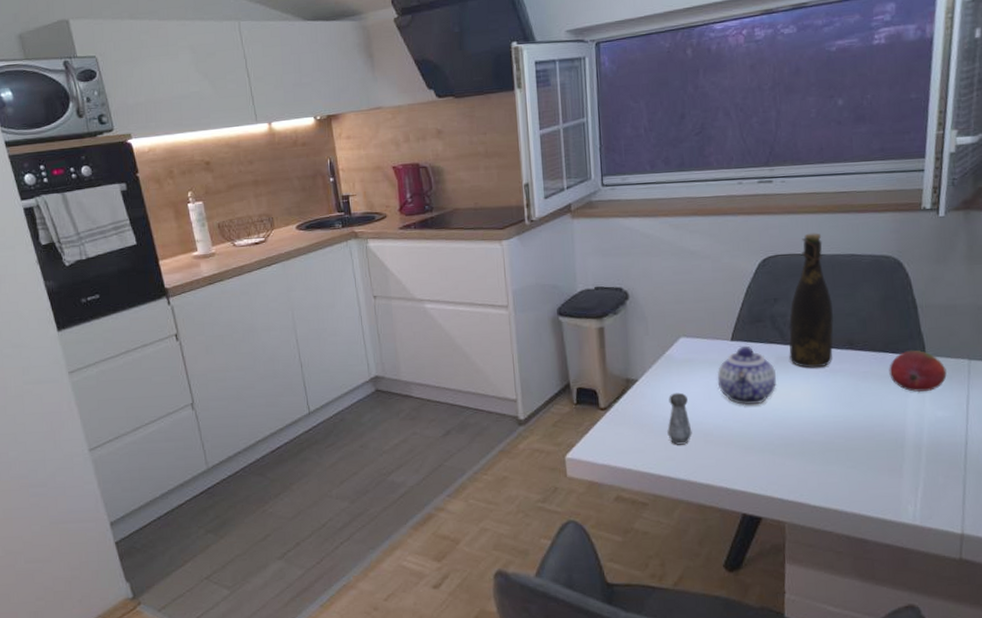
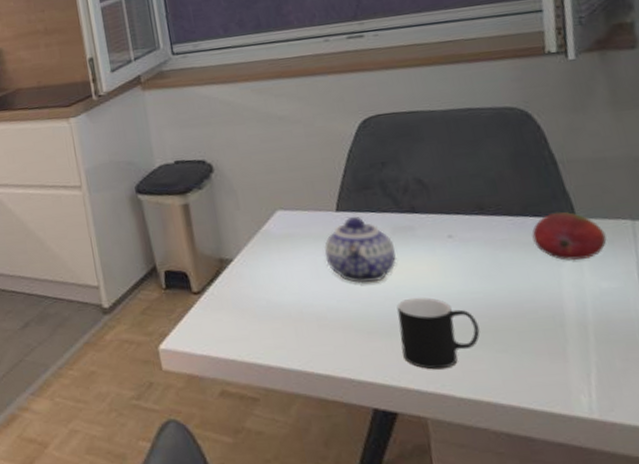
salt shaker: present [667,392,692,445] -> none [270,271,303,331]
cup: none [771,419,837,482] -> present [396,297,480,370]
bottle: present [789,233,834,368] -> none [402,87,461,238]

